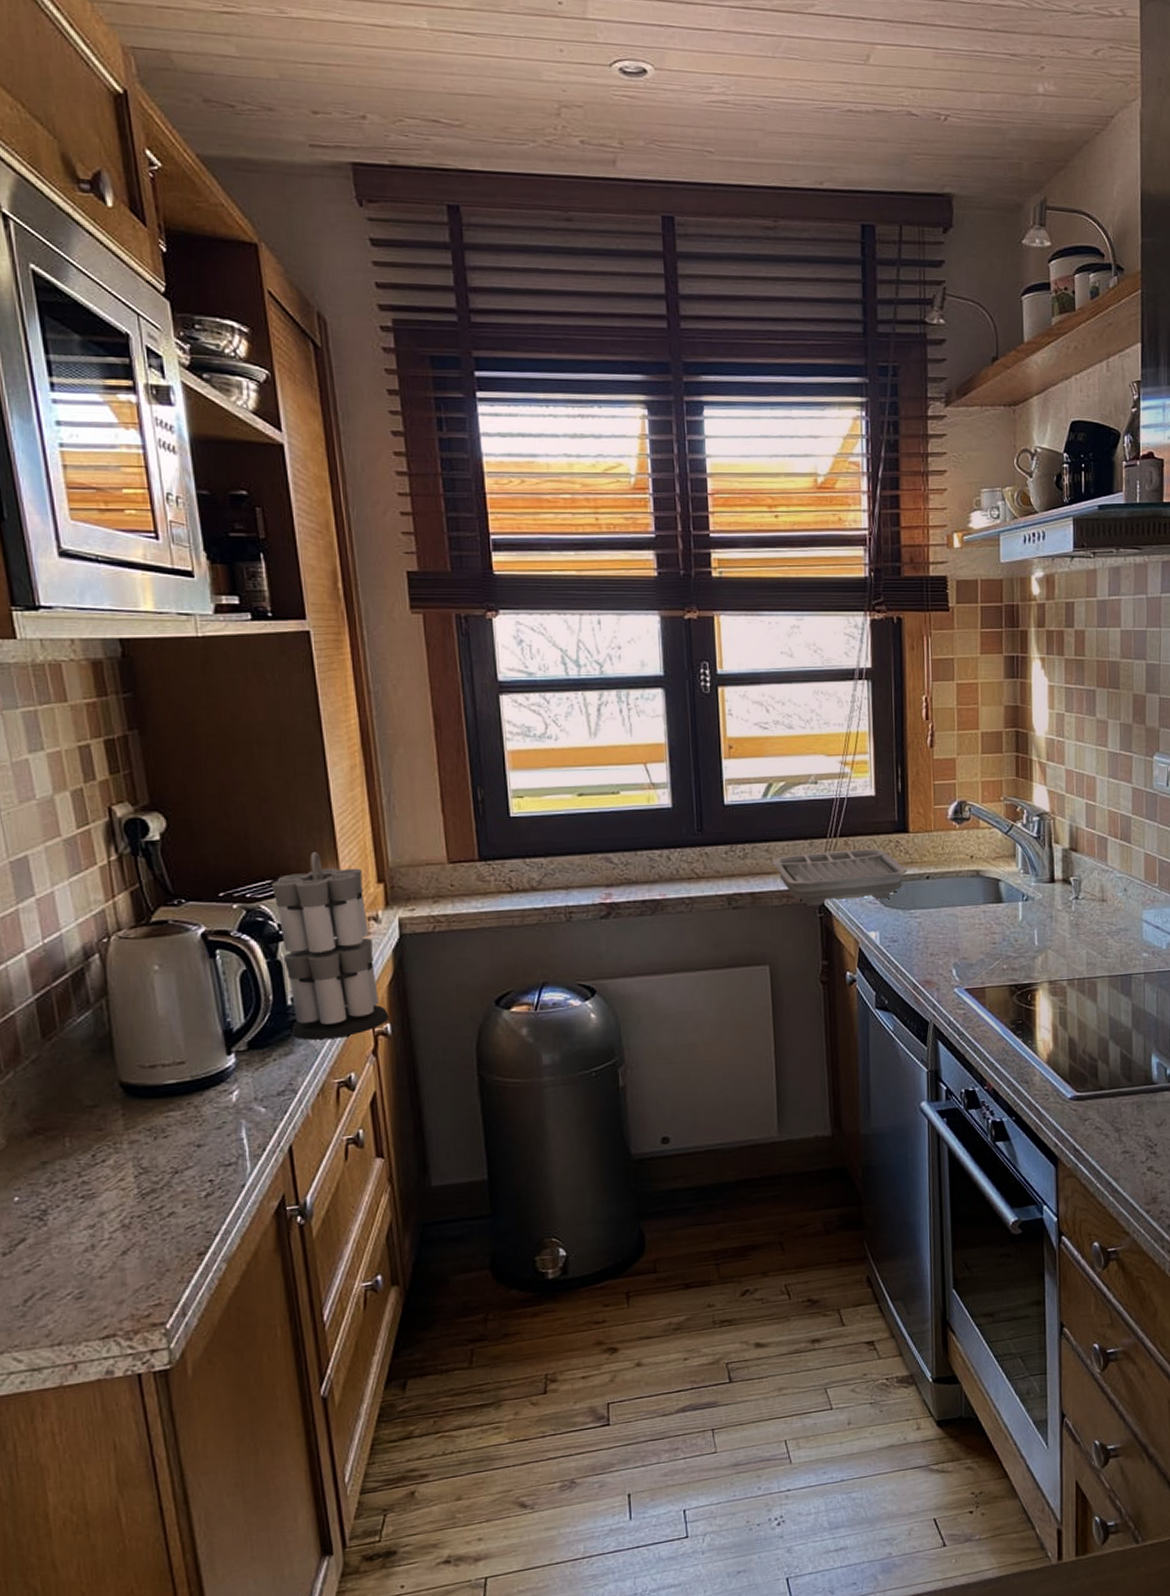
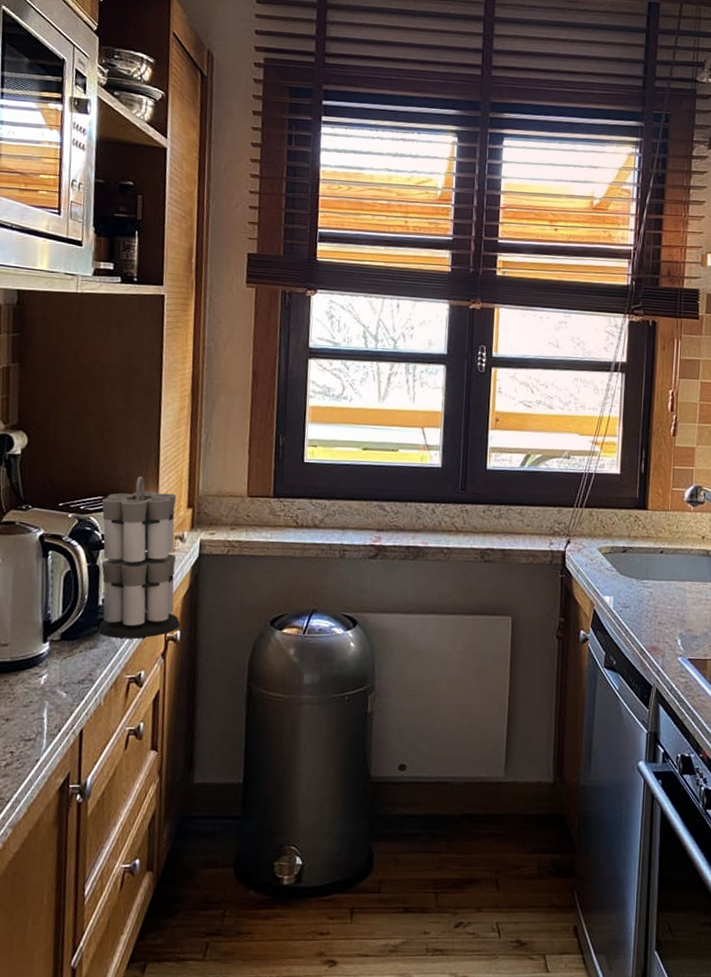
dish rack: present [772,848,908,906] -> none [523,519,644,568]

